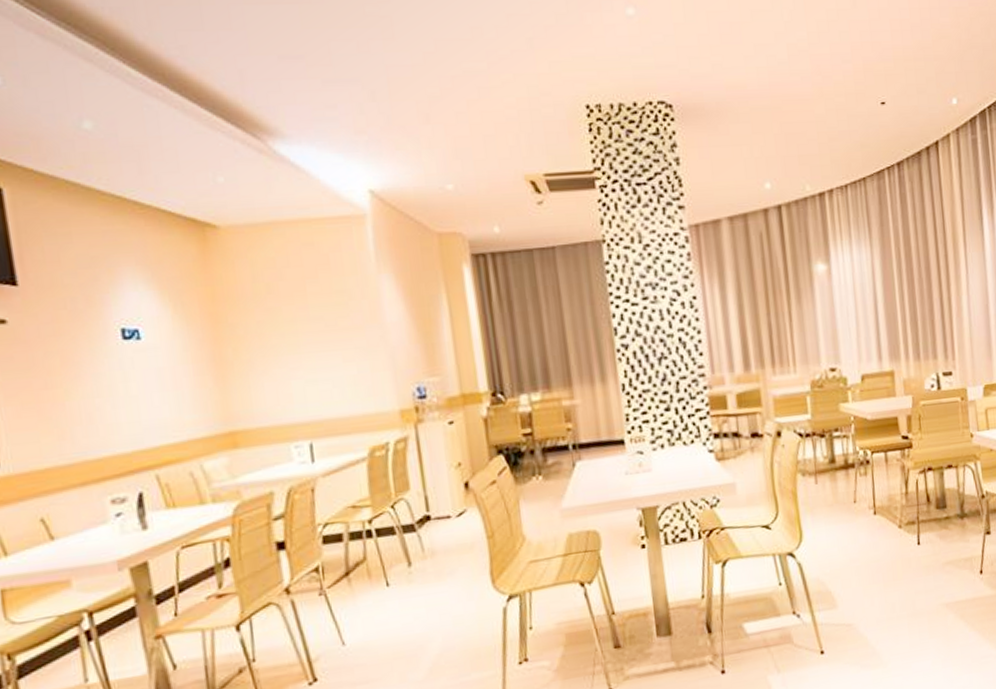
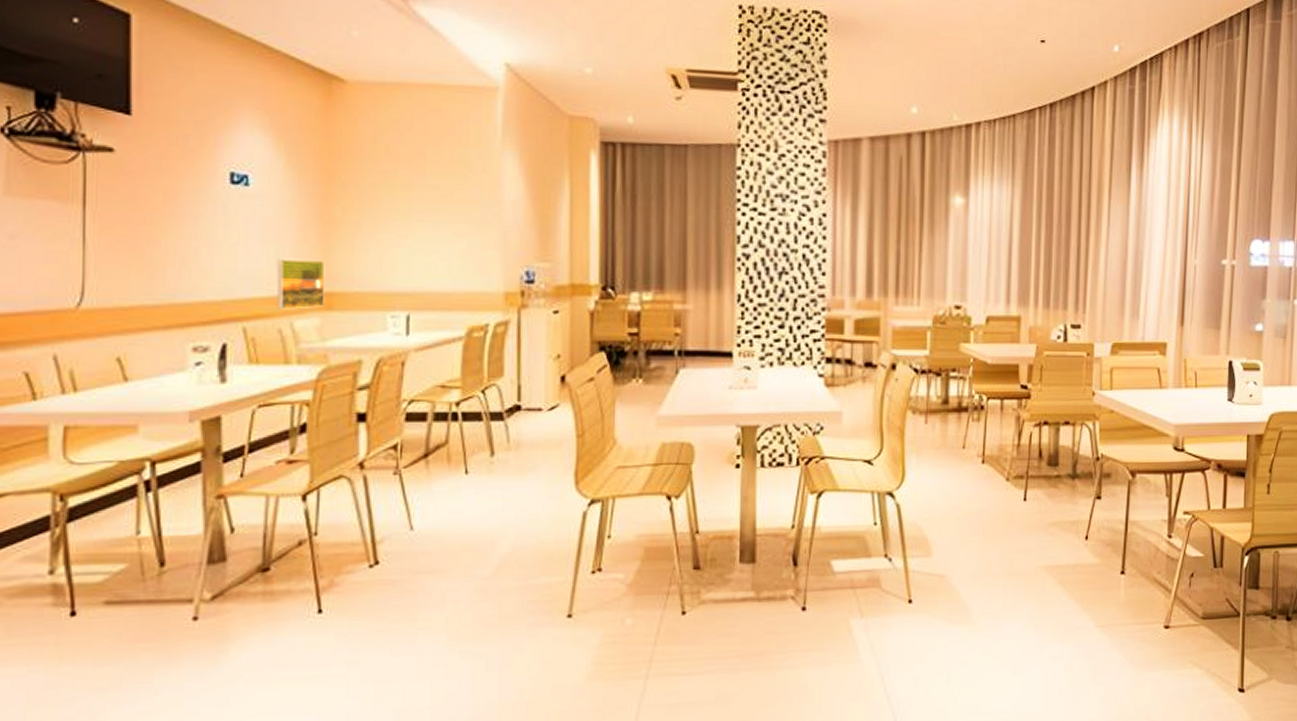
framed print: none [178,401,230,454] -> present [276,258,325,310]

